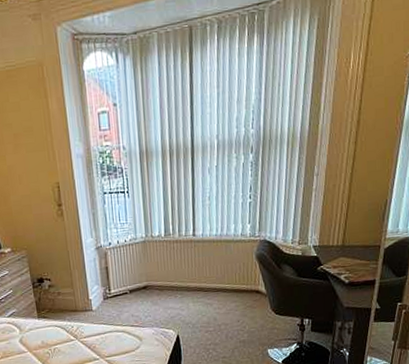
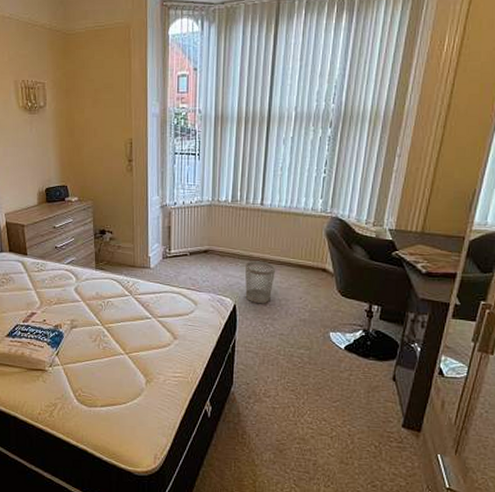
wastebasket: none [184,290,214,332] -> present [245,261,276,304]

